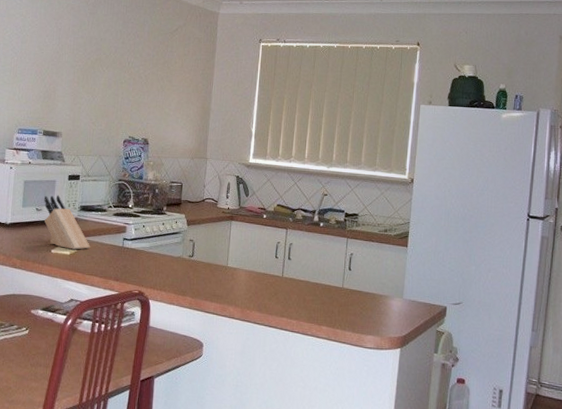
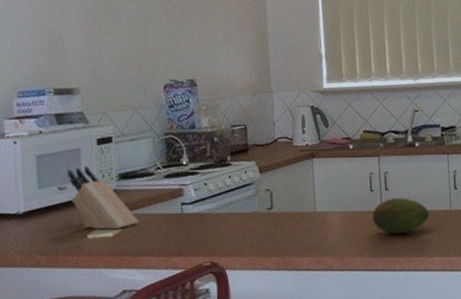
fruit: none [273,267,324,300] -> present [372,197,430,234]

